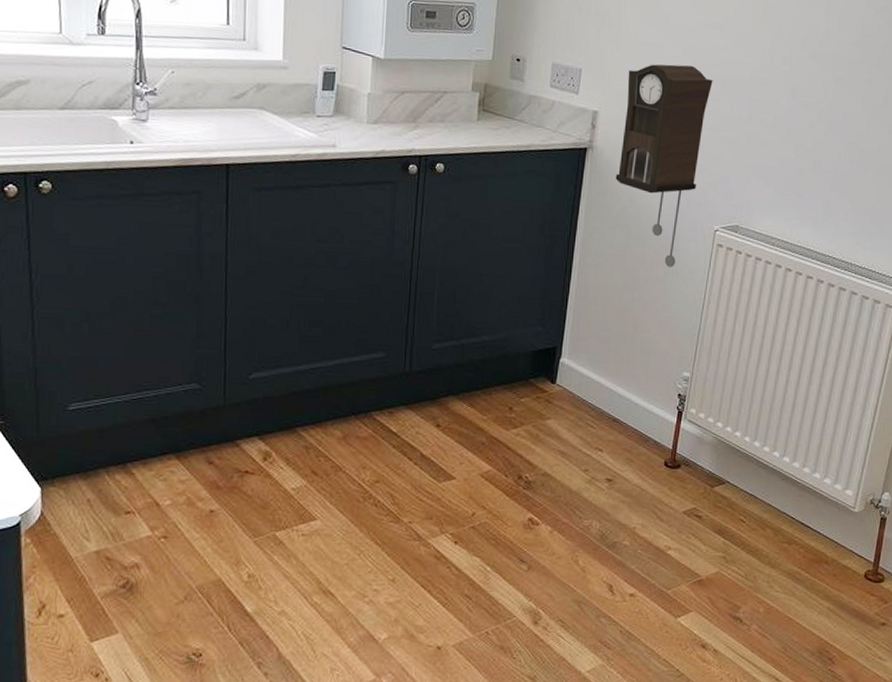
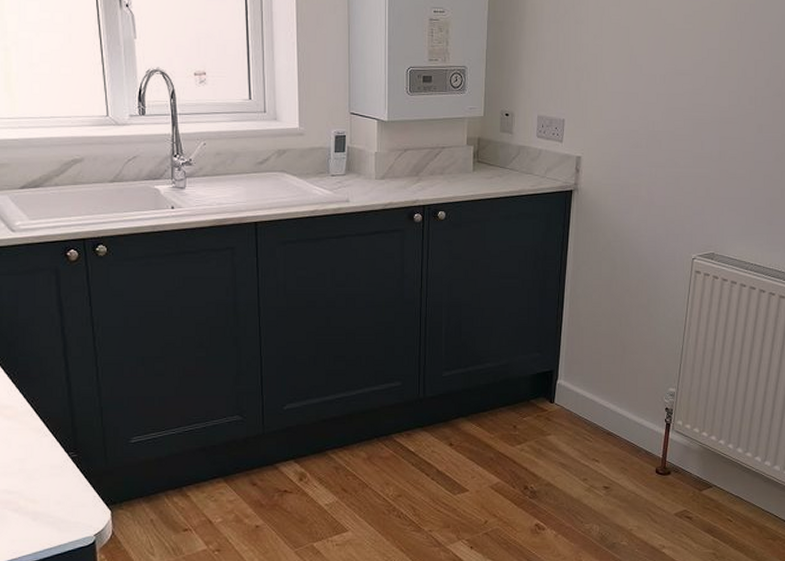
pendulum clock: present [615,64,713,267] -> none [600,110,685,294]

